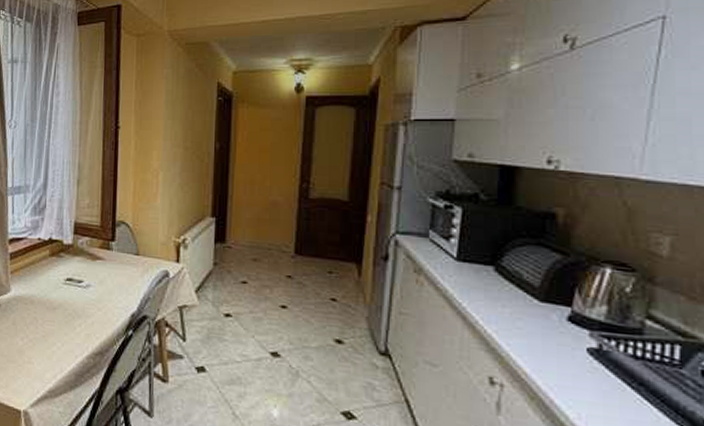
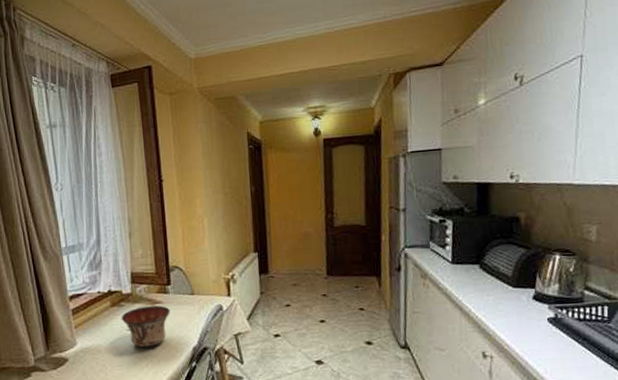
bowl: none [59,260,111,306] -> present [121,305,170,348]

